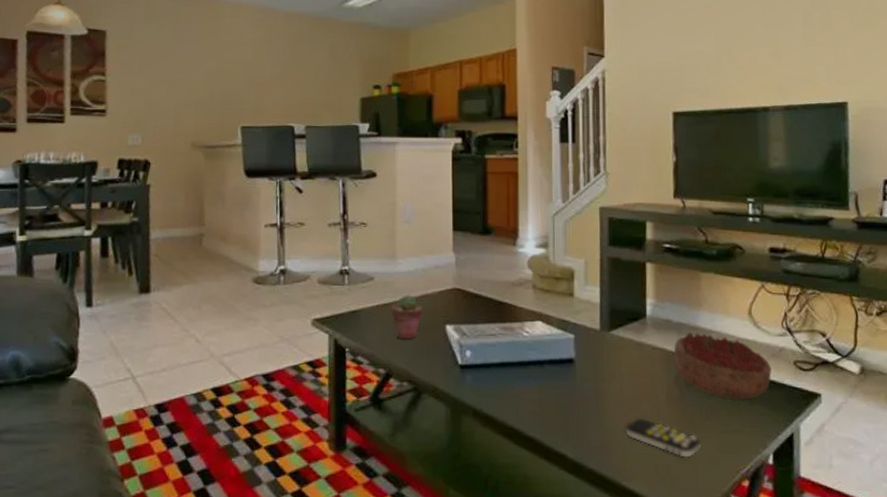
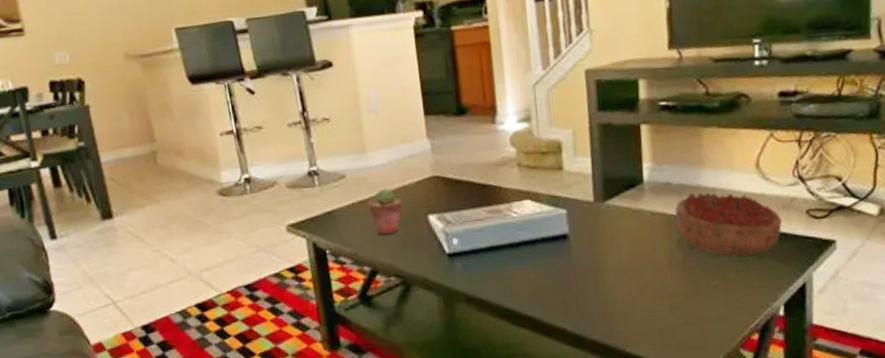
remote control: present [625,419,702,458] -> none [627,285,708,320]

